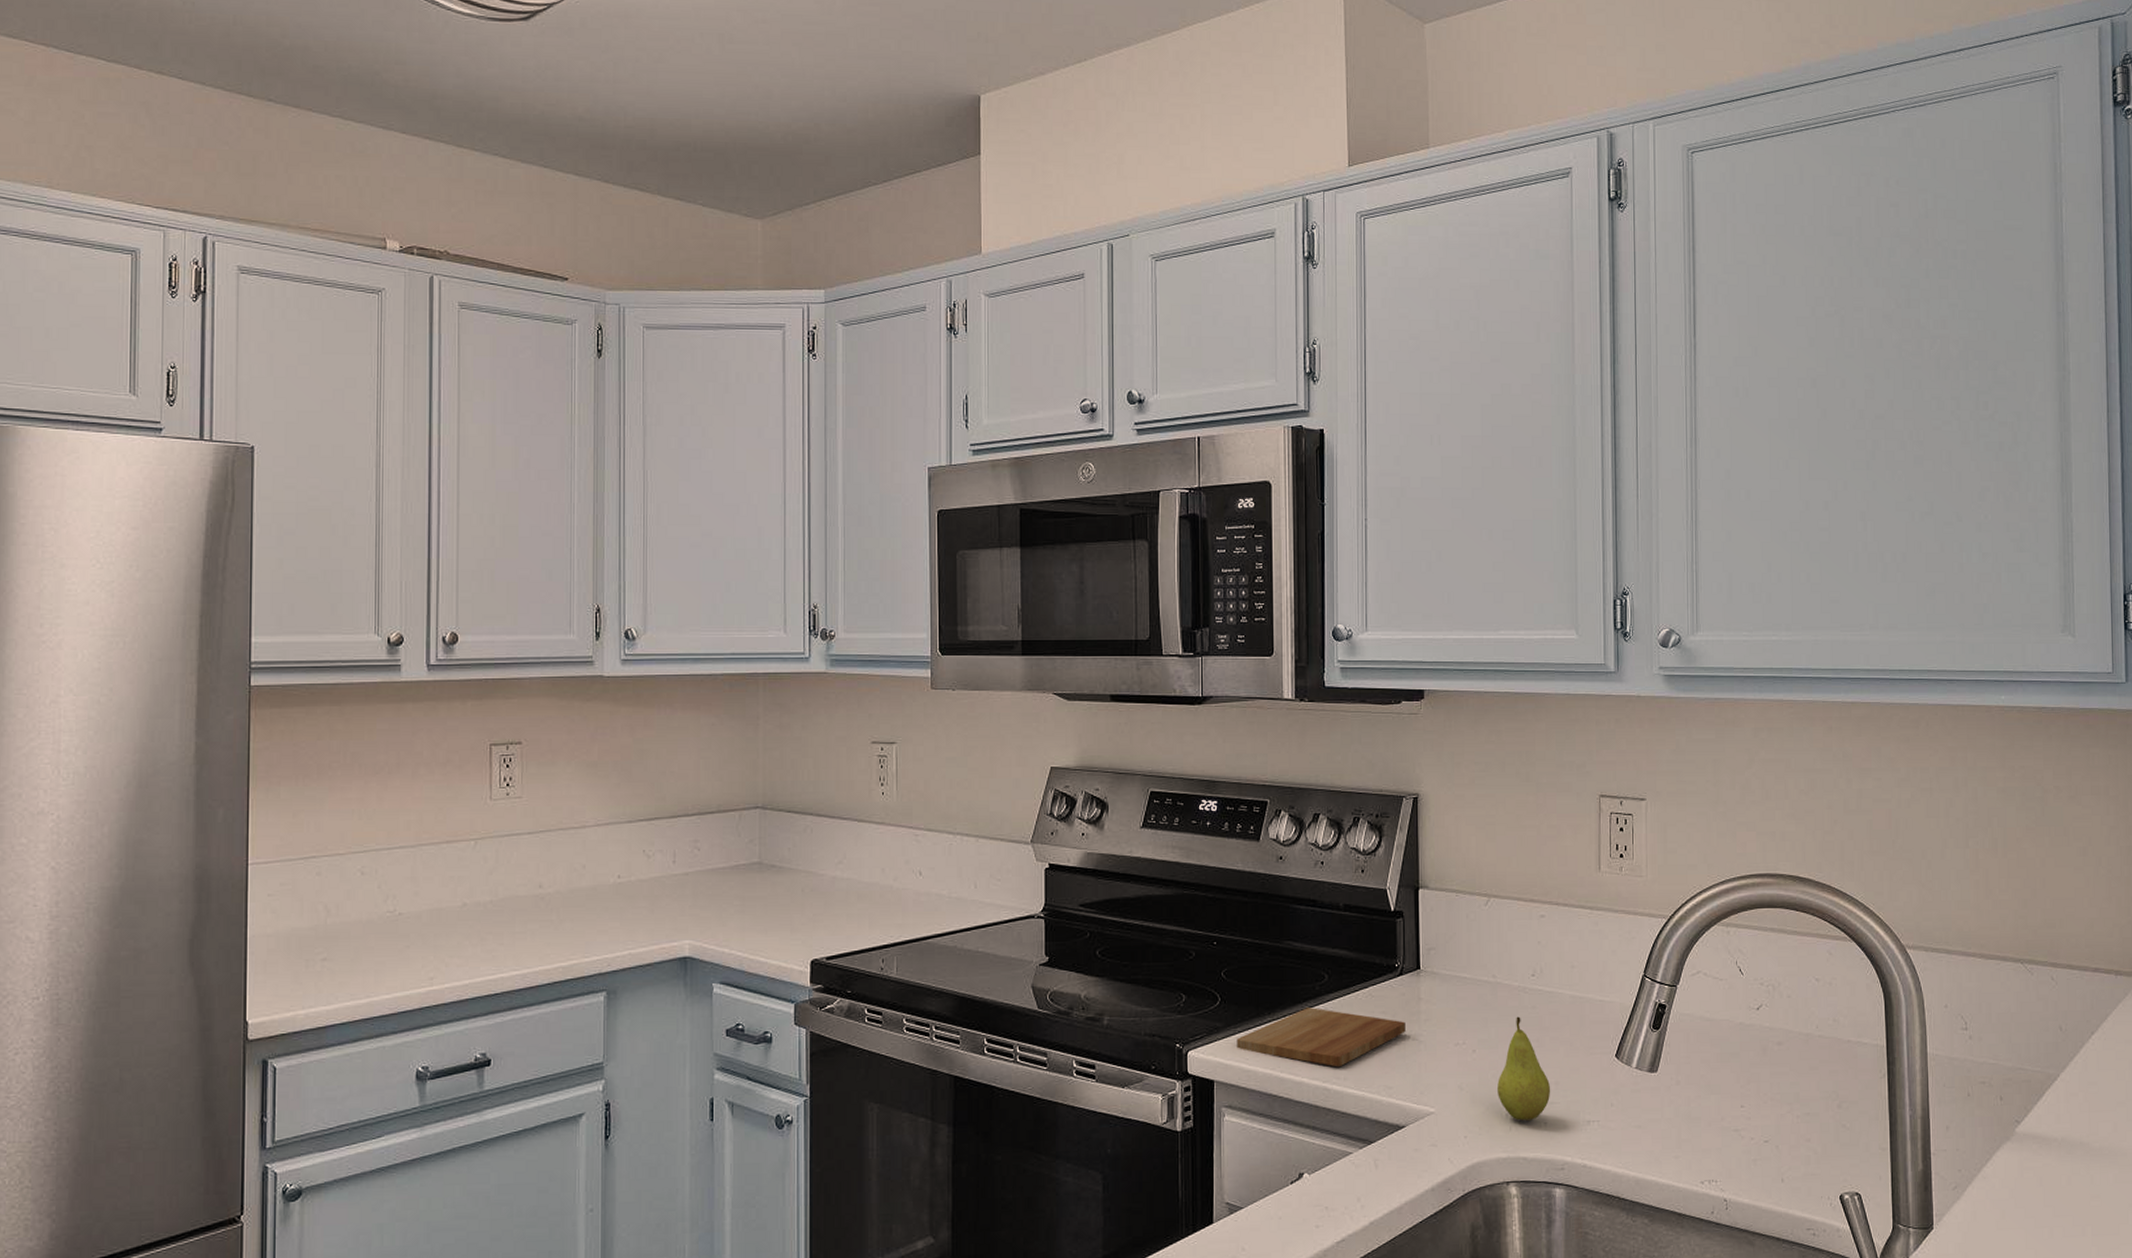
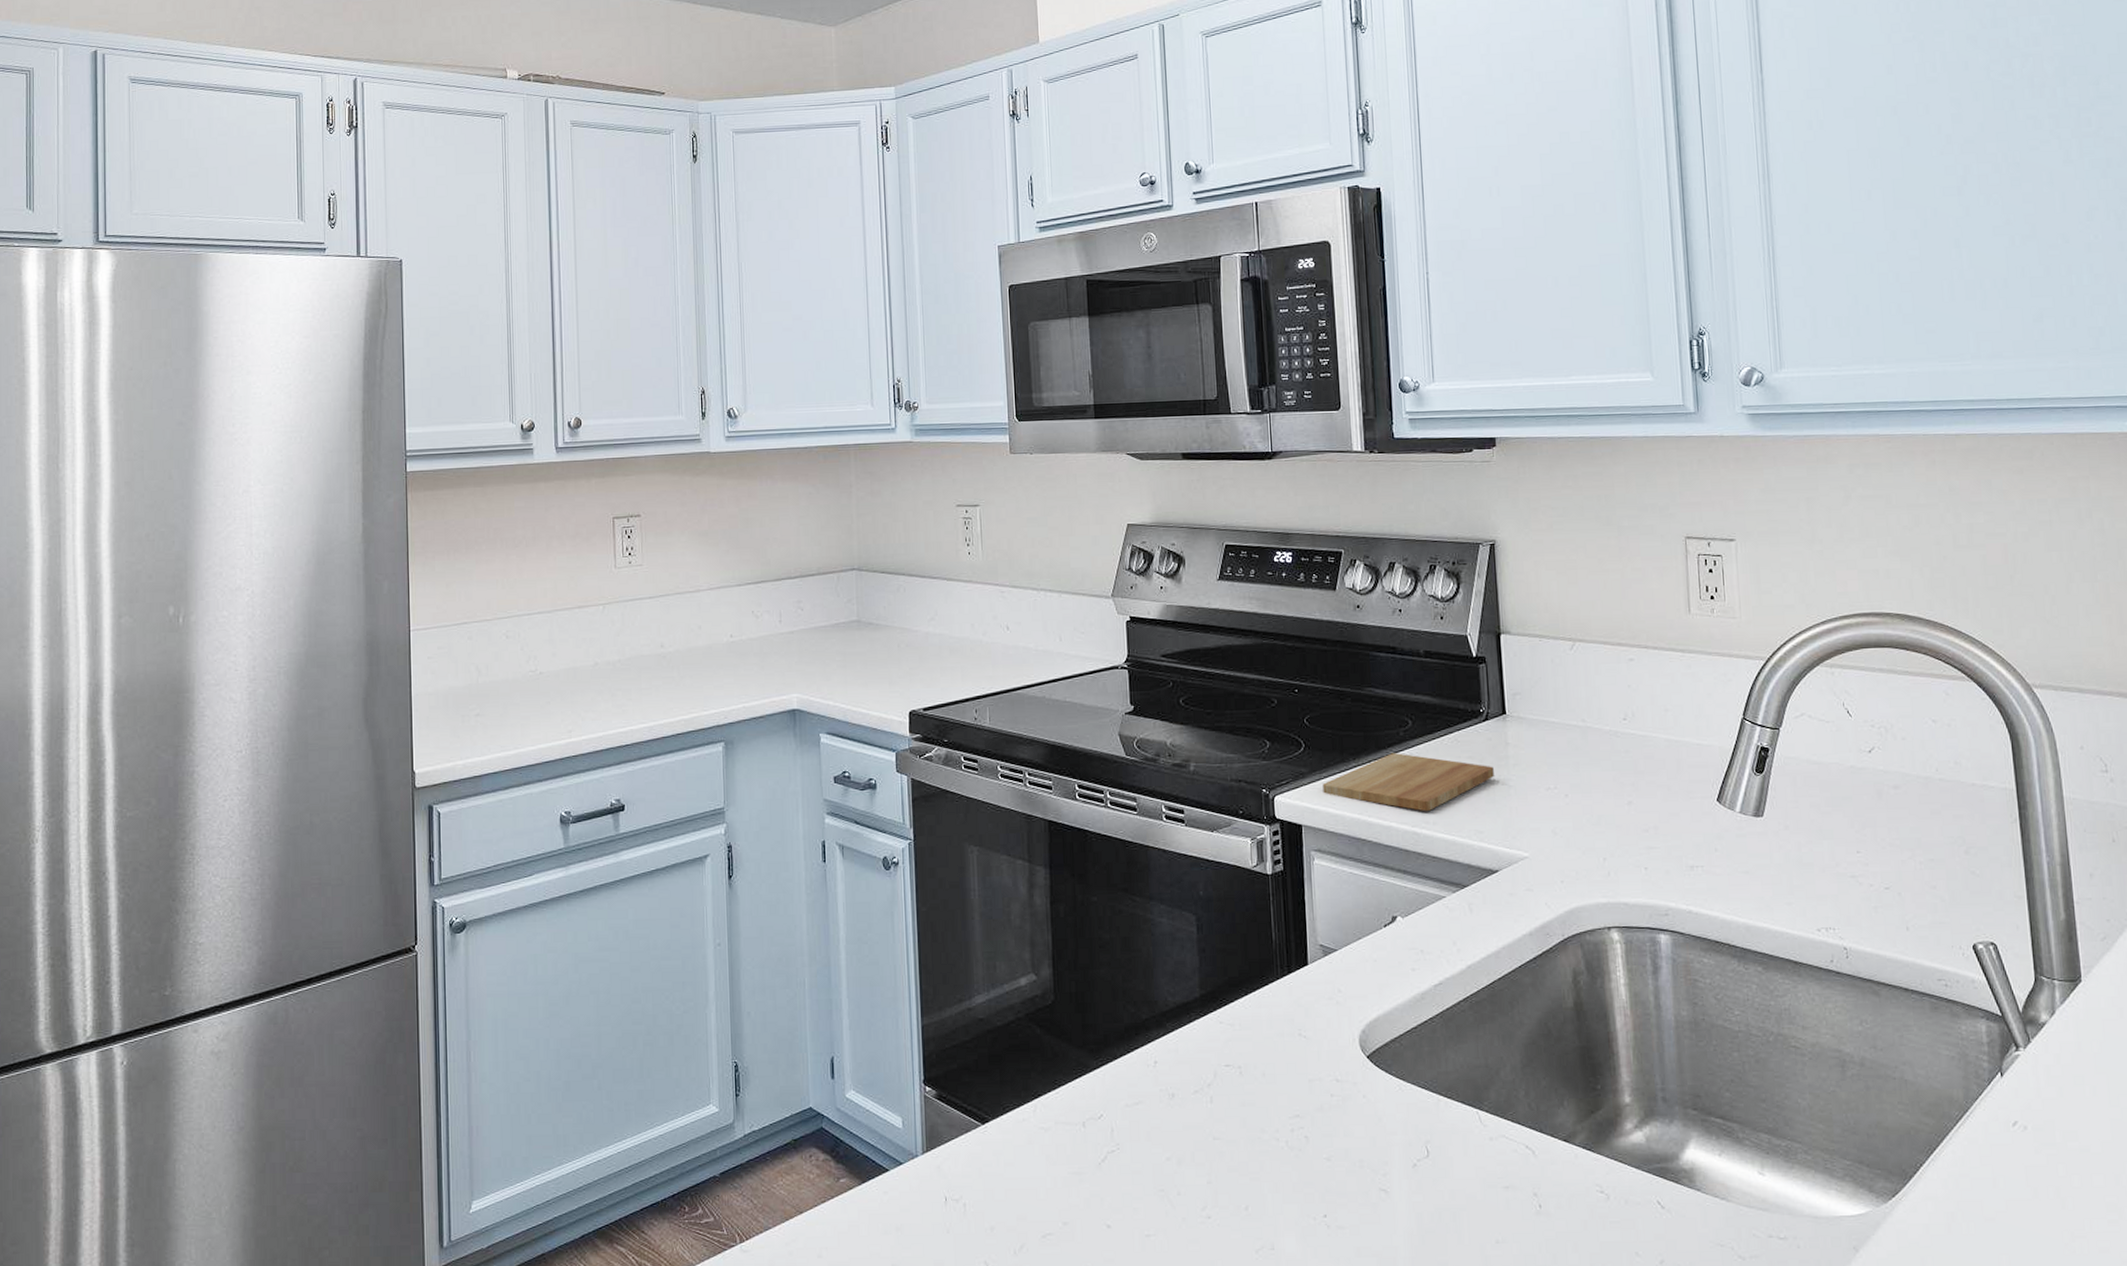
fruit: present [1497,1016,1551,1121] -> none [1593,761,1650,866]

